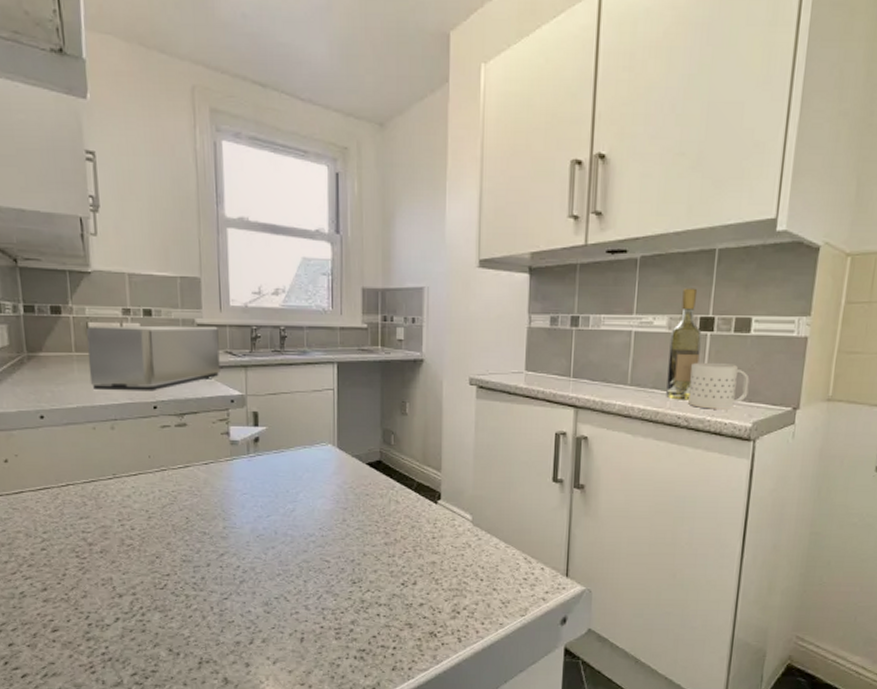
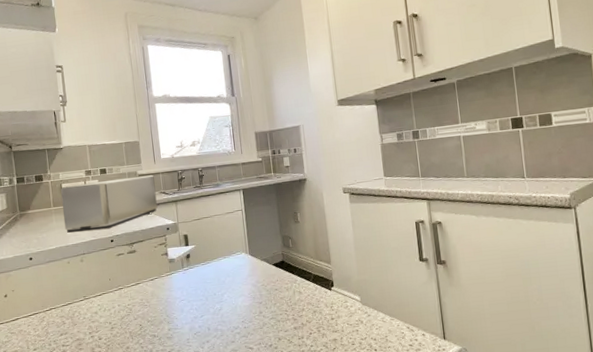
bottle: present [666,288,702,400] -> none [491,98,517,184]
mug: present [688,362,750,410] -> none [511,150,561,188]

